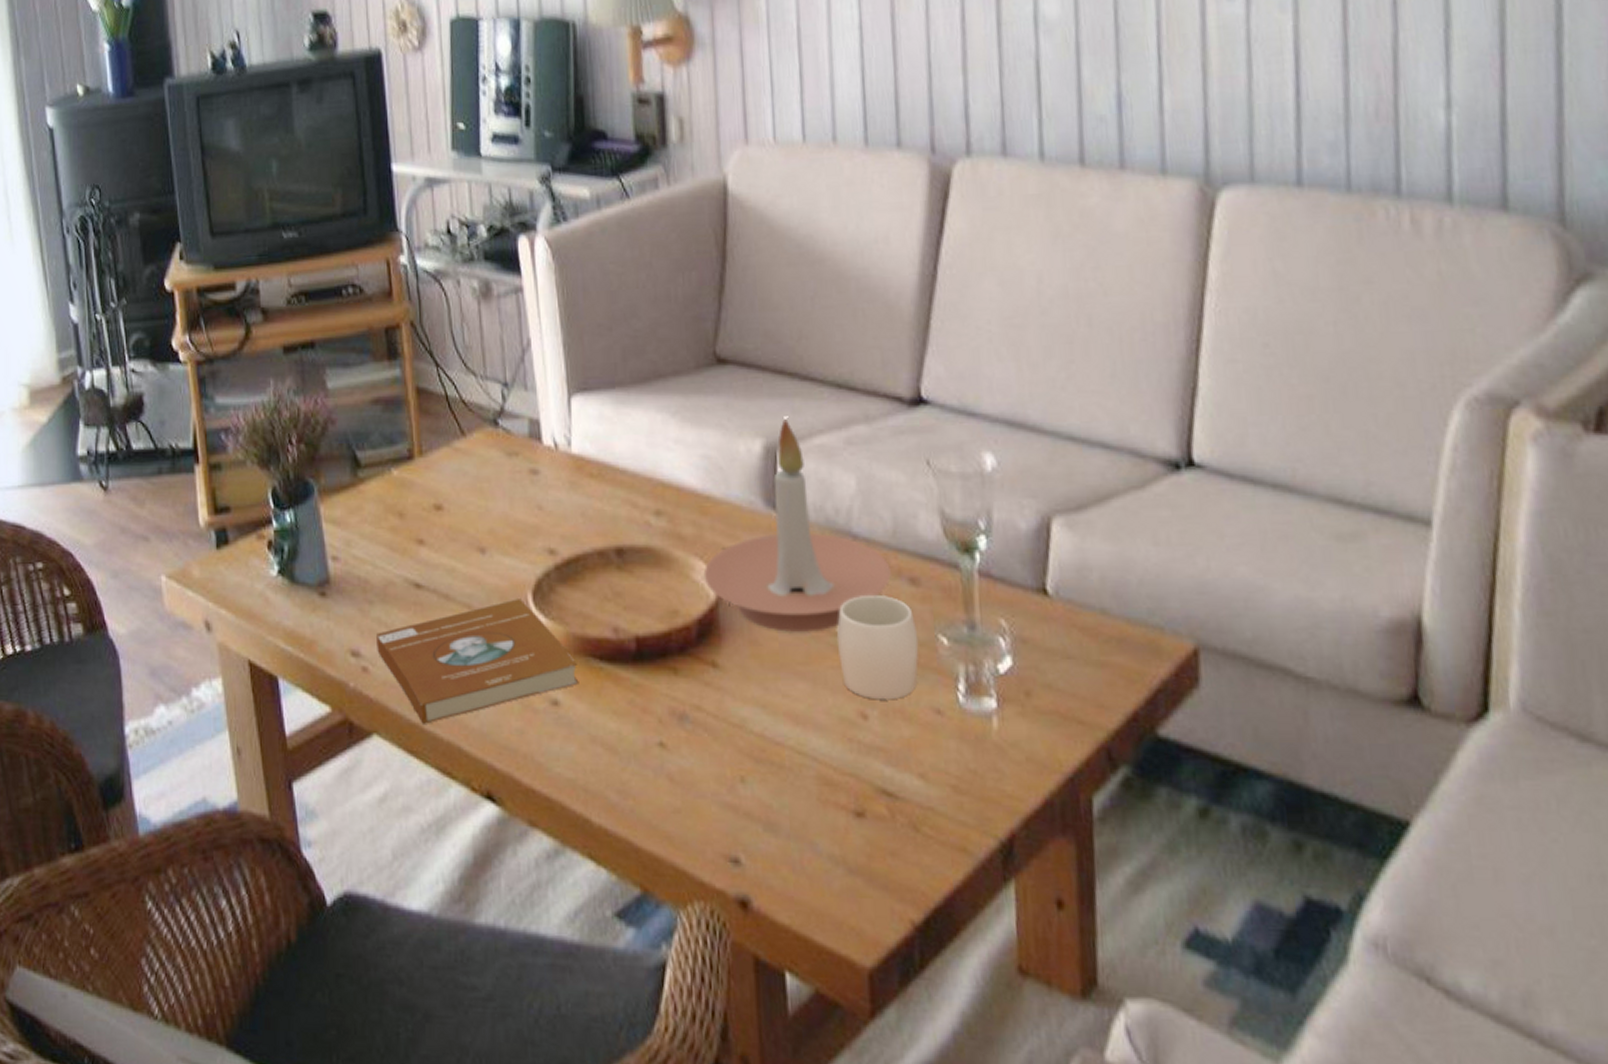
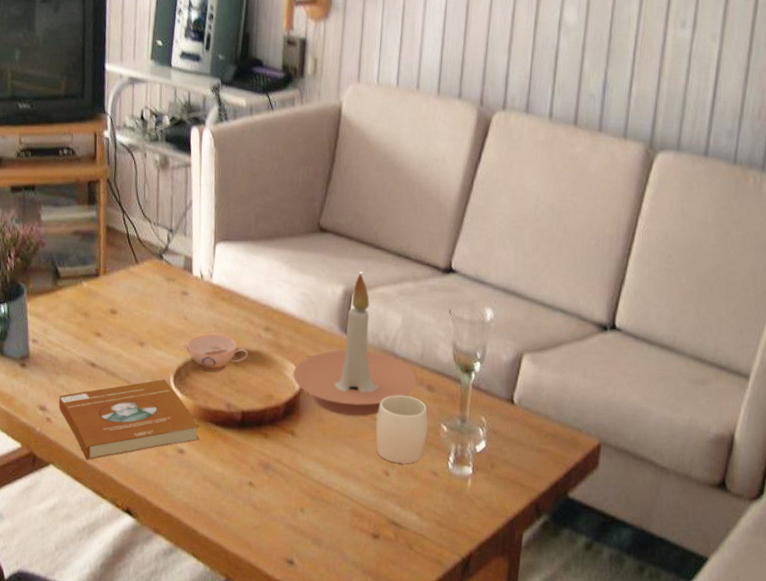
teacup: none [546,528,636,583] -> present [187,334,249,372]

